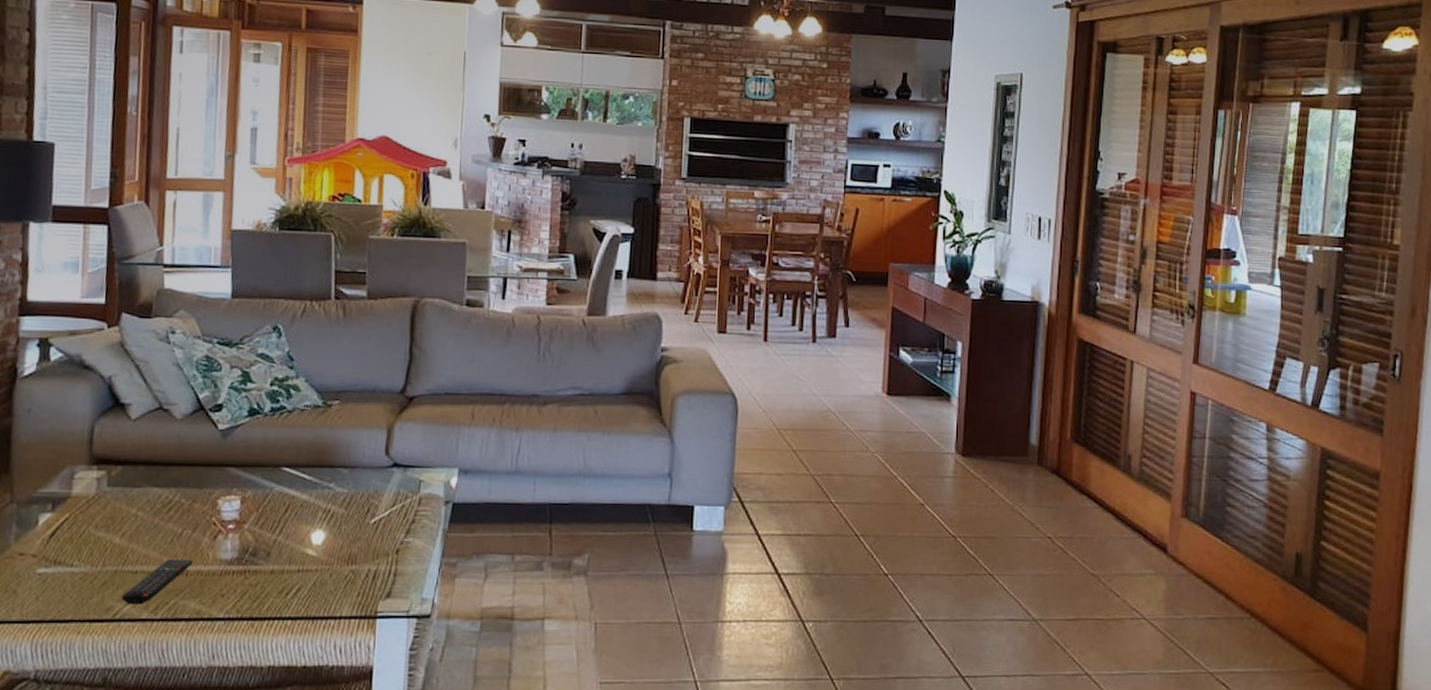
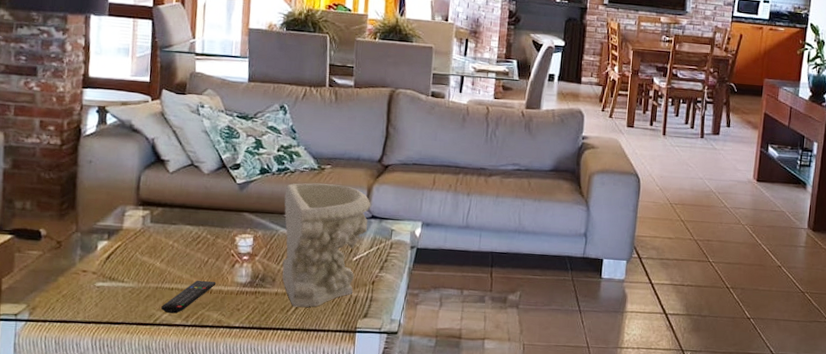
decorative bowl: none [279,424,392,589] -> present [282,183,371,308]

